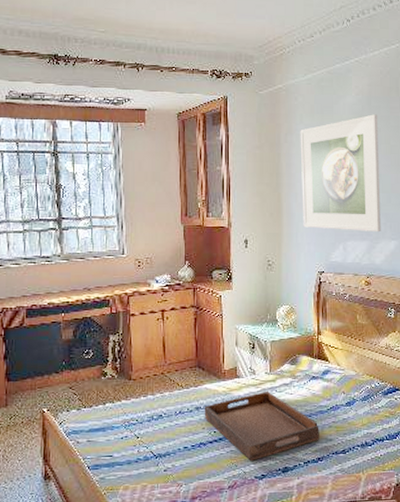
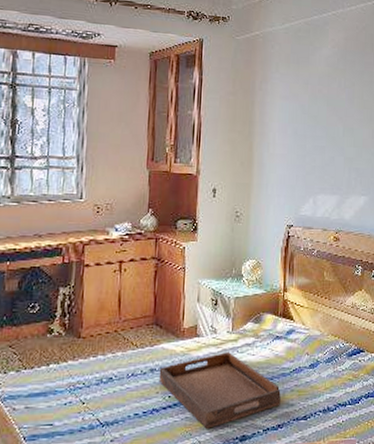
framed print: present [300,114,381,232] -> none [274,68,353,187]

